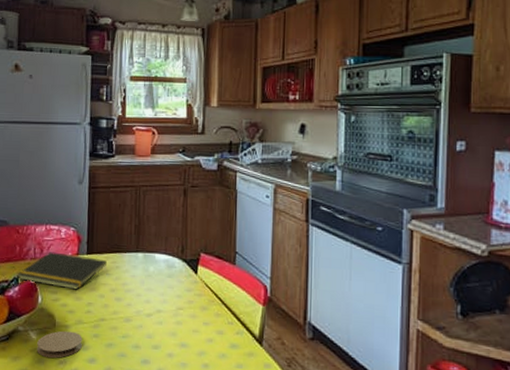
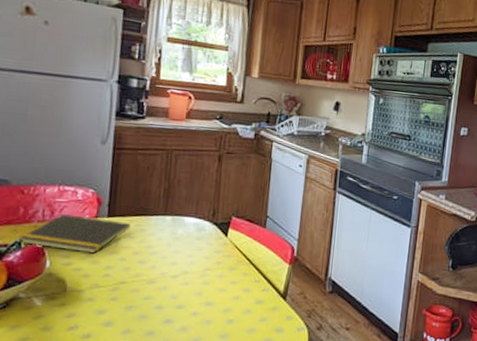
coaster: present [37,330,82,358] -> none [41,295,98,324]

